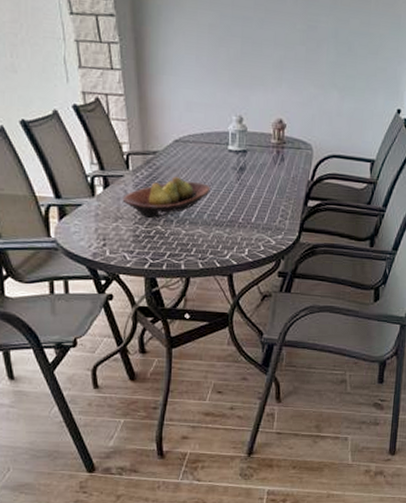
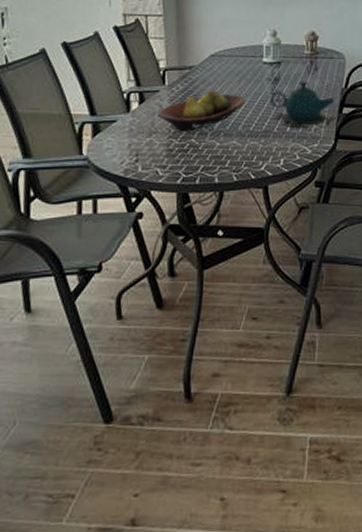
teapot: none [235,171,301,220] -> present [269,80,335,128]

